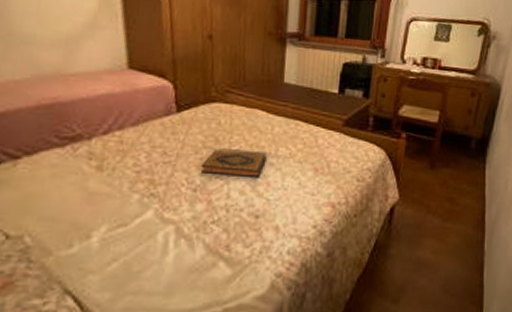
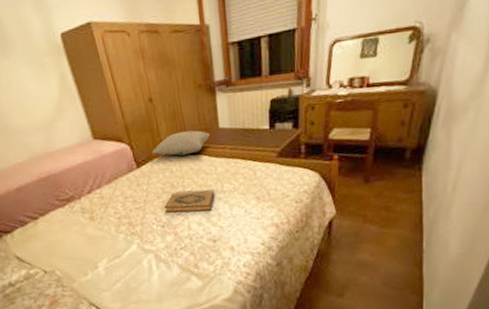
pillow: none [199,78,273,107] -> present [151,130,211,156]

